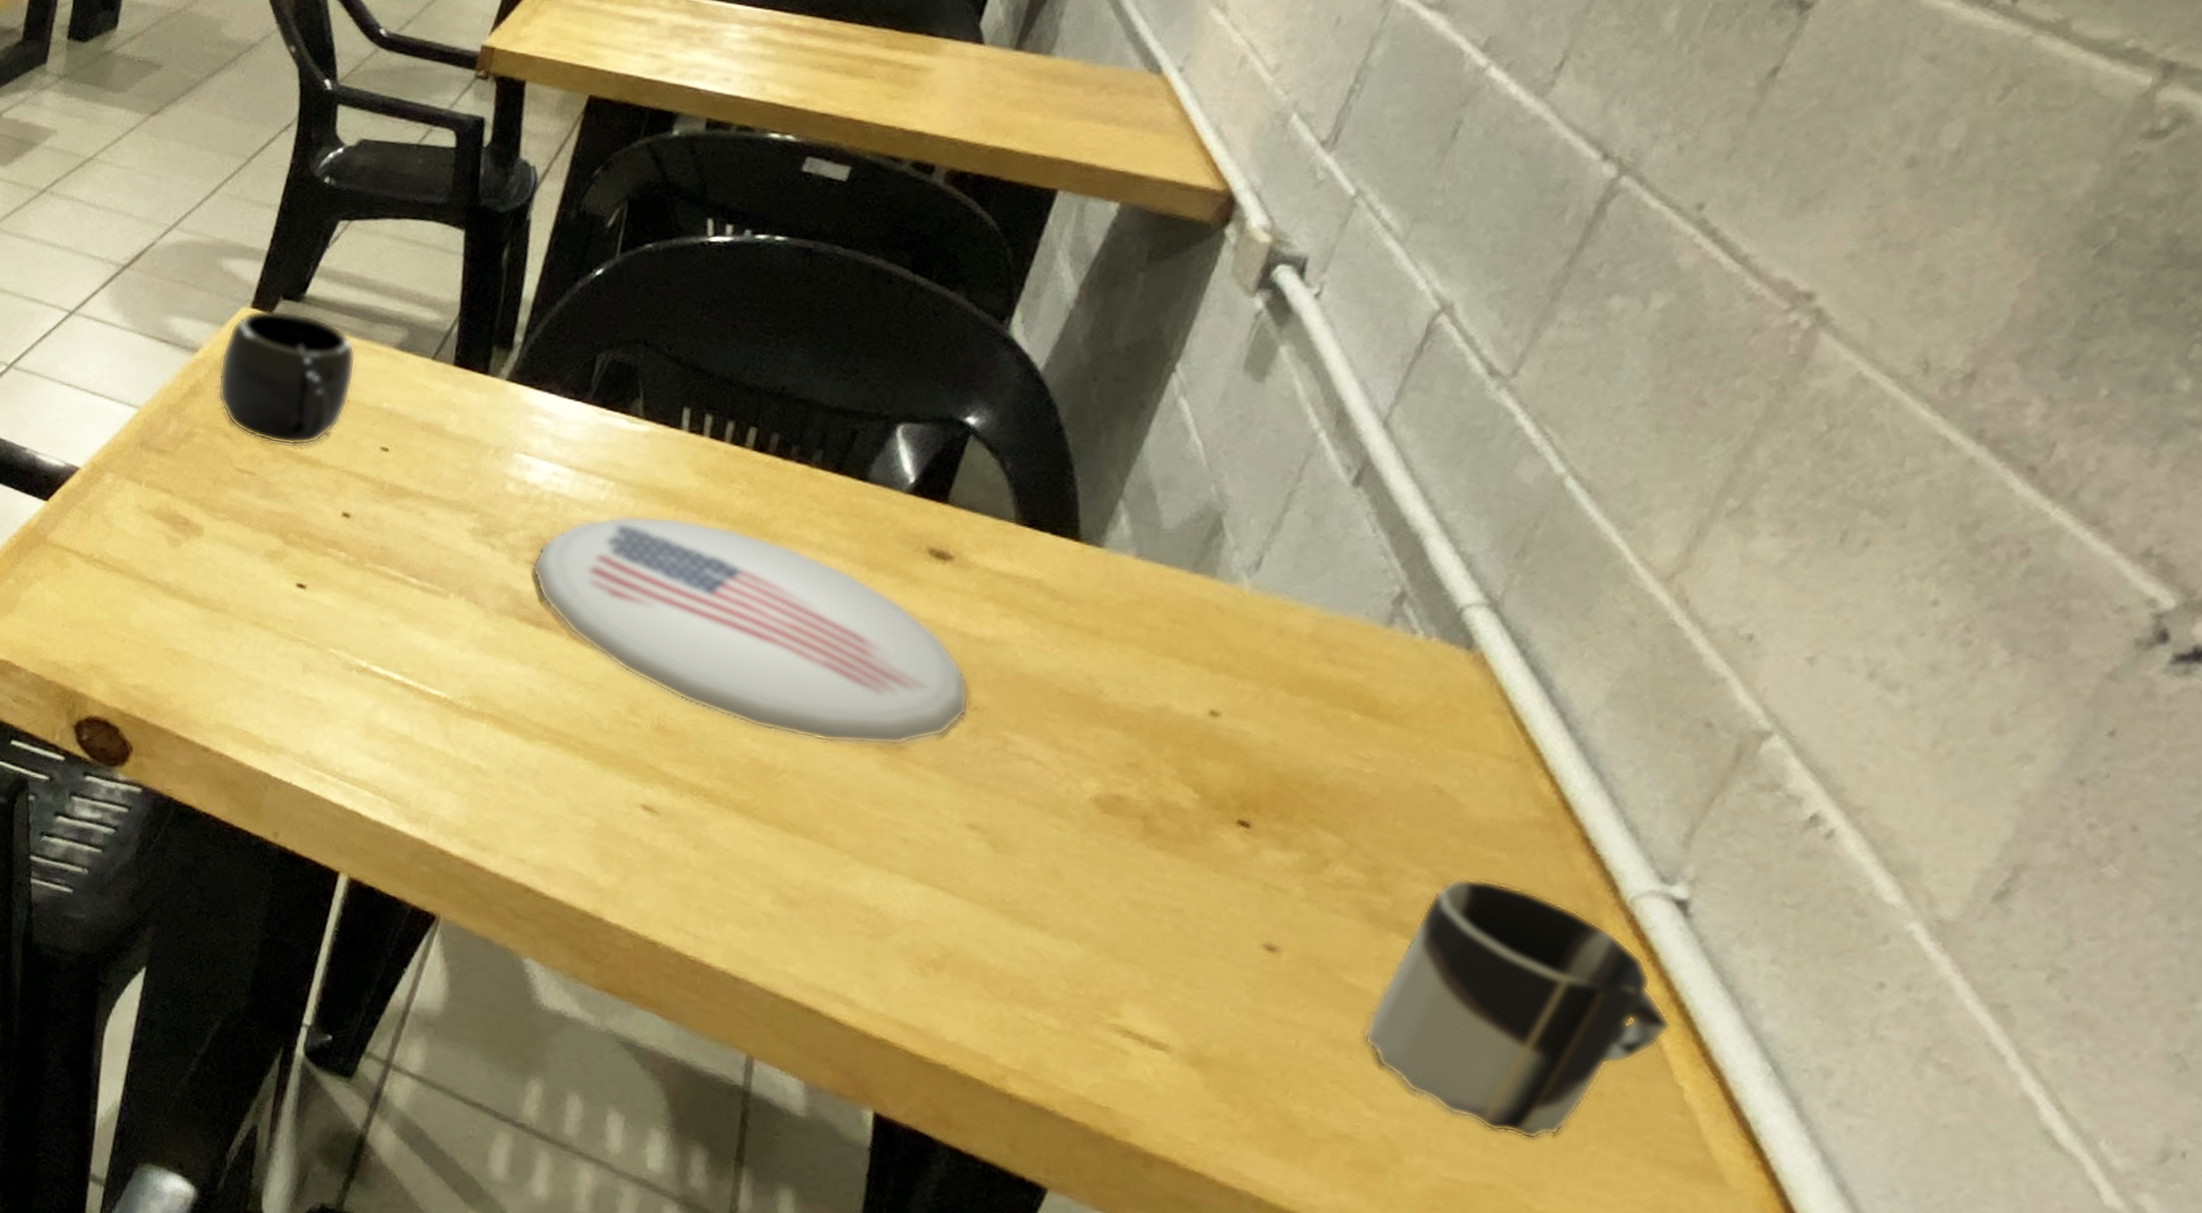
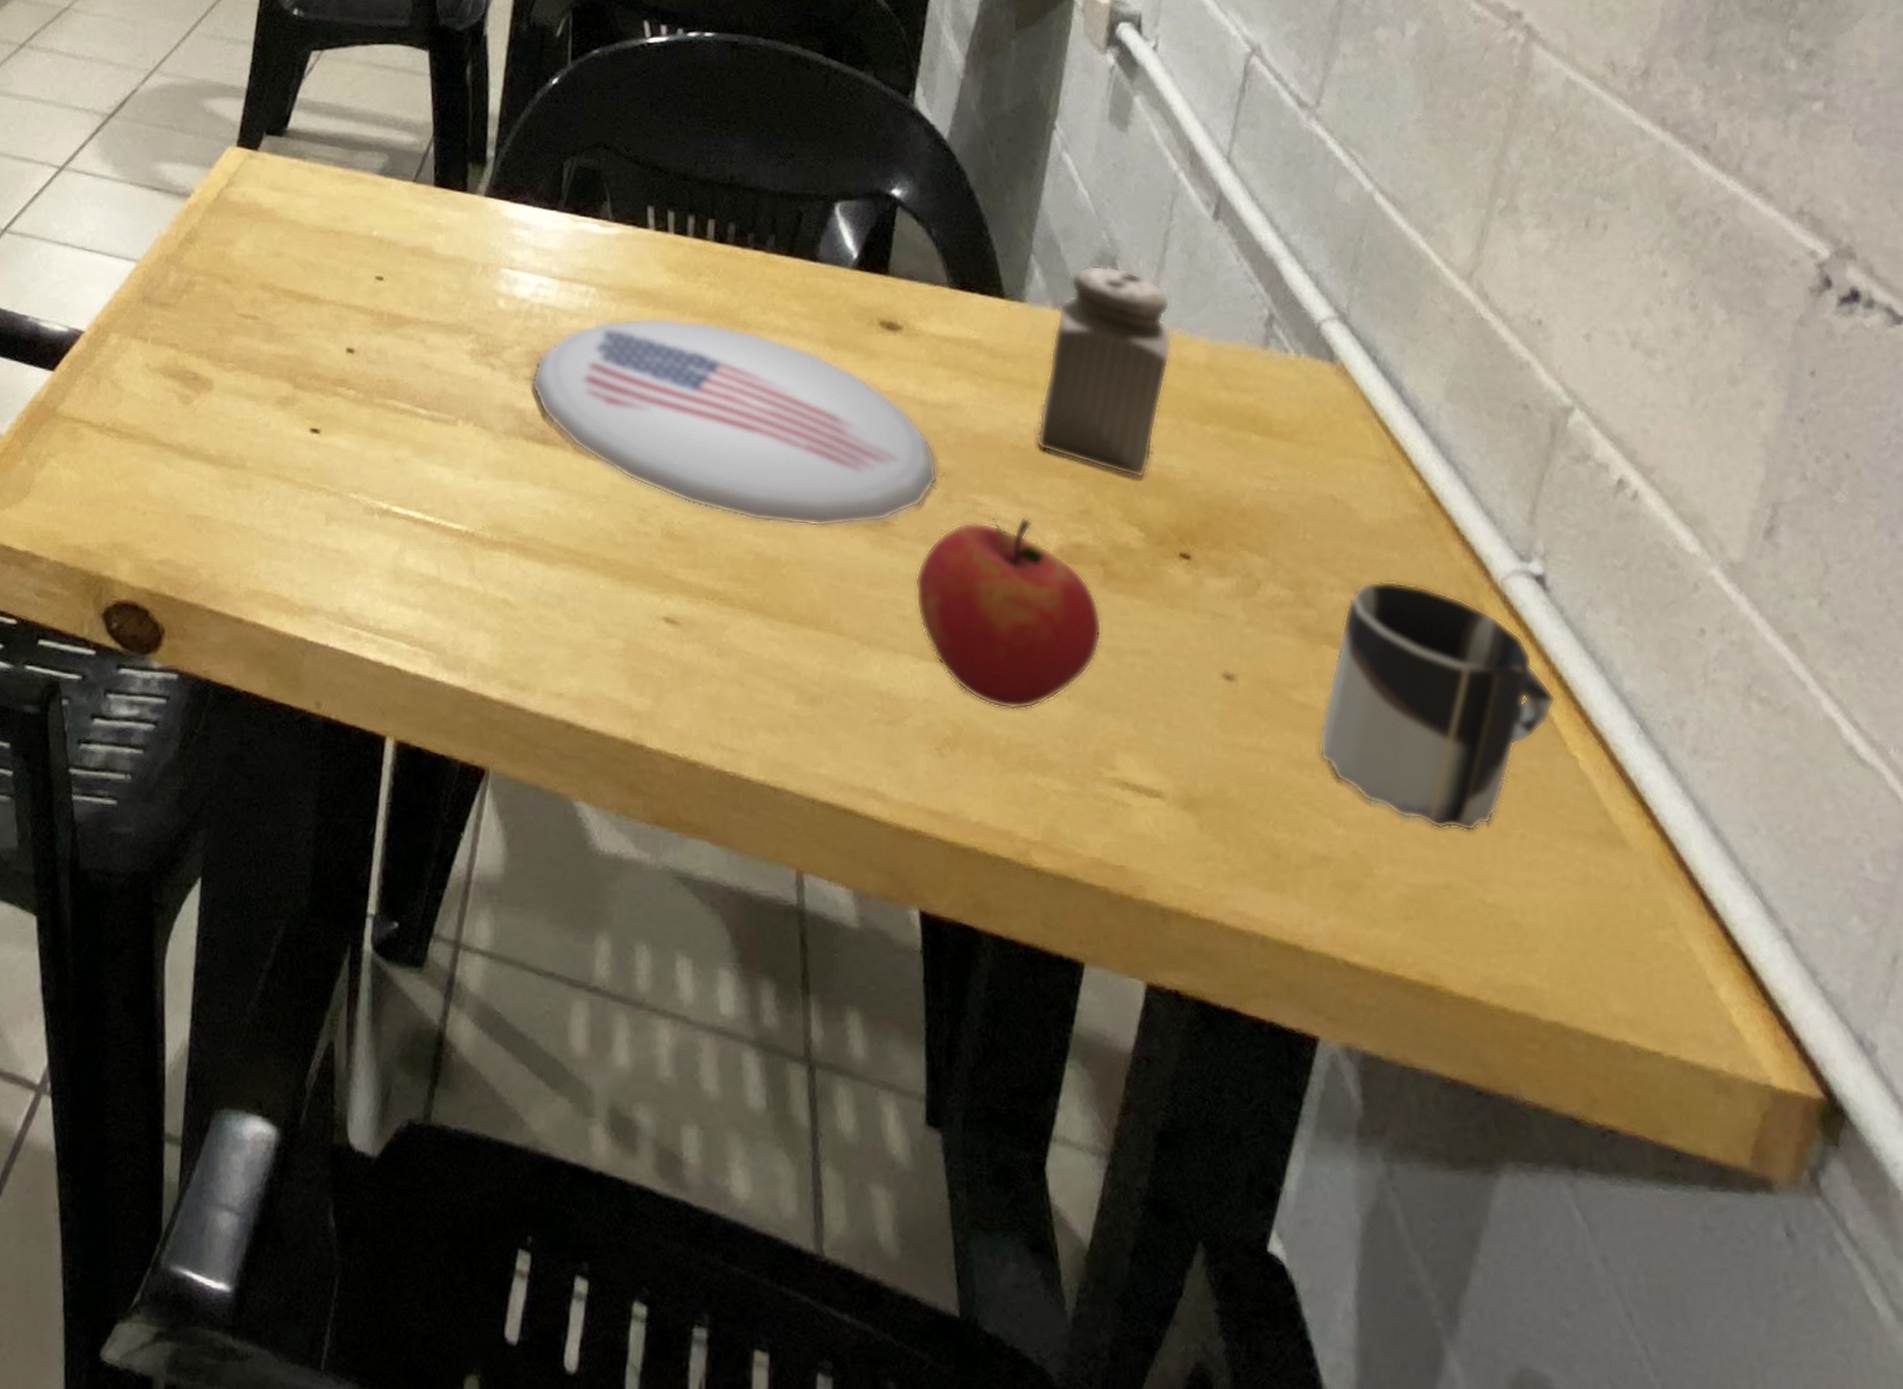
mug: present [217,309,357,446] -> none [211,146,343,285]
apple: none [920,758,1132,946] -> present [914,517,1102,710]
salt shaker: none [1090,518,1280,740] -> present [1037,265,1173,478]

